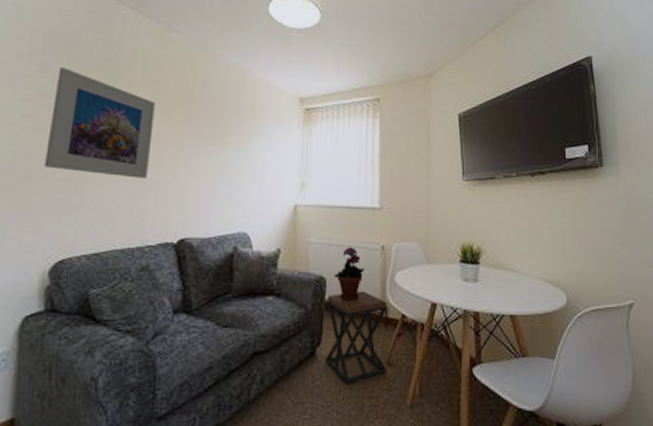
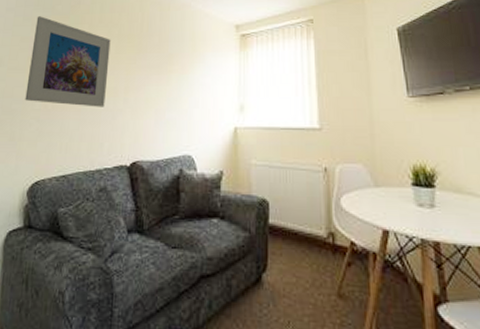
stool: present [325,291,387,384] -> none [271,215,338,316]
potted plant: present [334,247,365,302] -> none [277,169,308,226]

